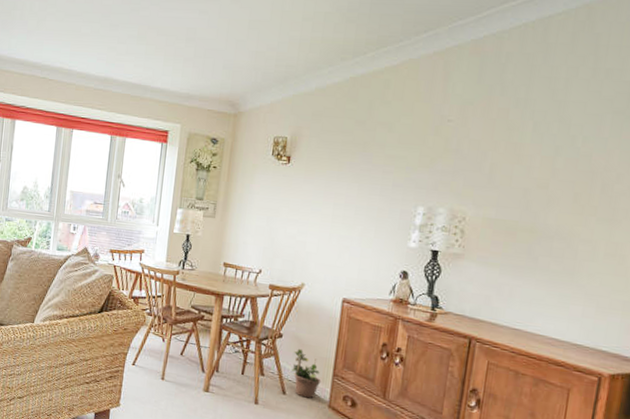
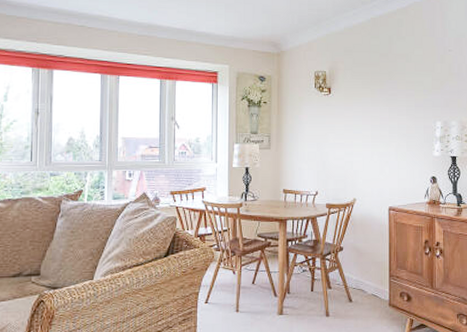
potted plant: present [290,348,322,398] -> none [353,257,381,301]

